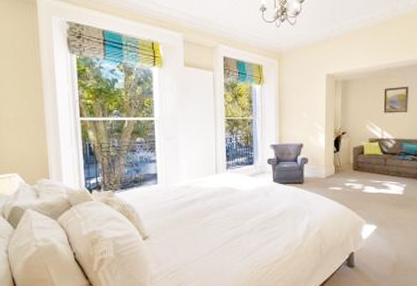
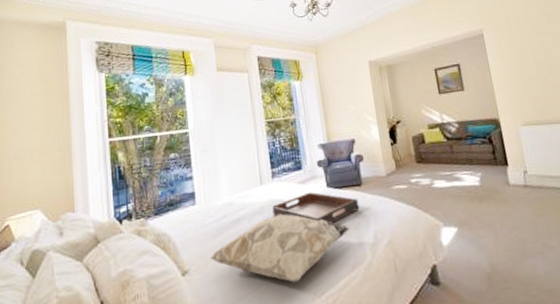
decorative pillow: none [168,199,288,254] -> present [210,213,350,283]
serving tray: none [224,184,298,211] -> present [272,191,360,223]

